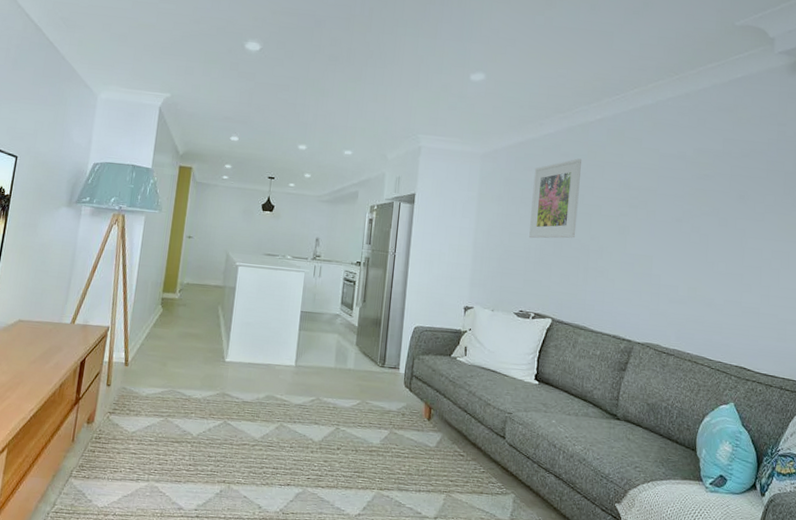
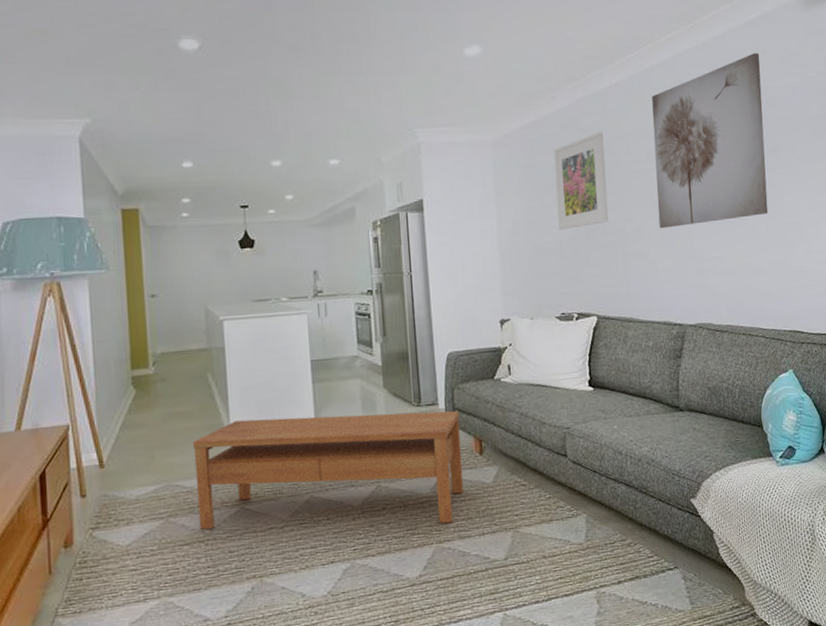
coffee table: none [190,349,416,475] -> present [193,411,464,530]
wall art: none [621,107,740,255] -> present [652,52,769,229]

